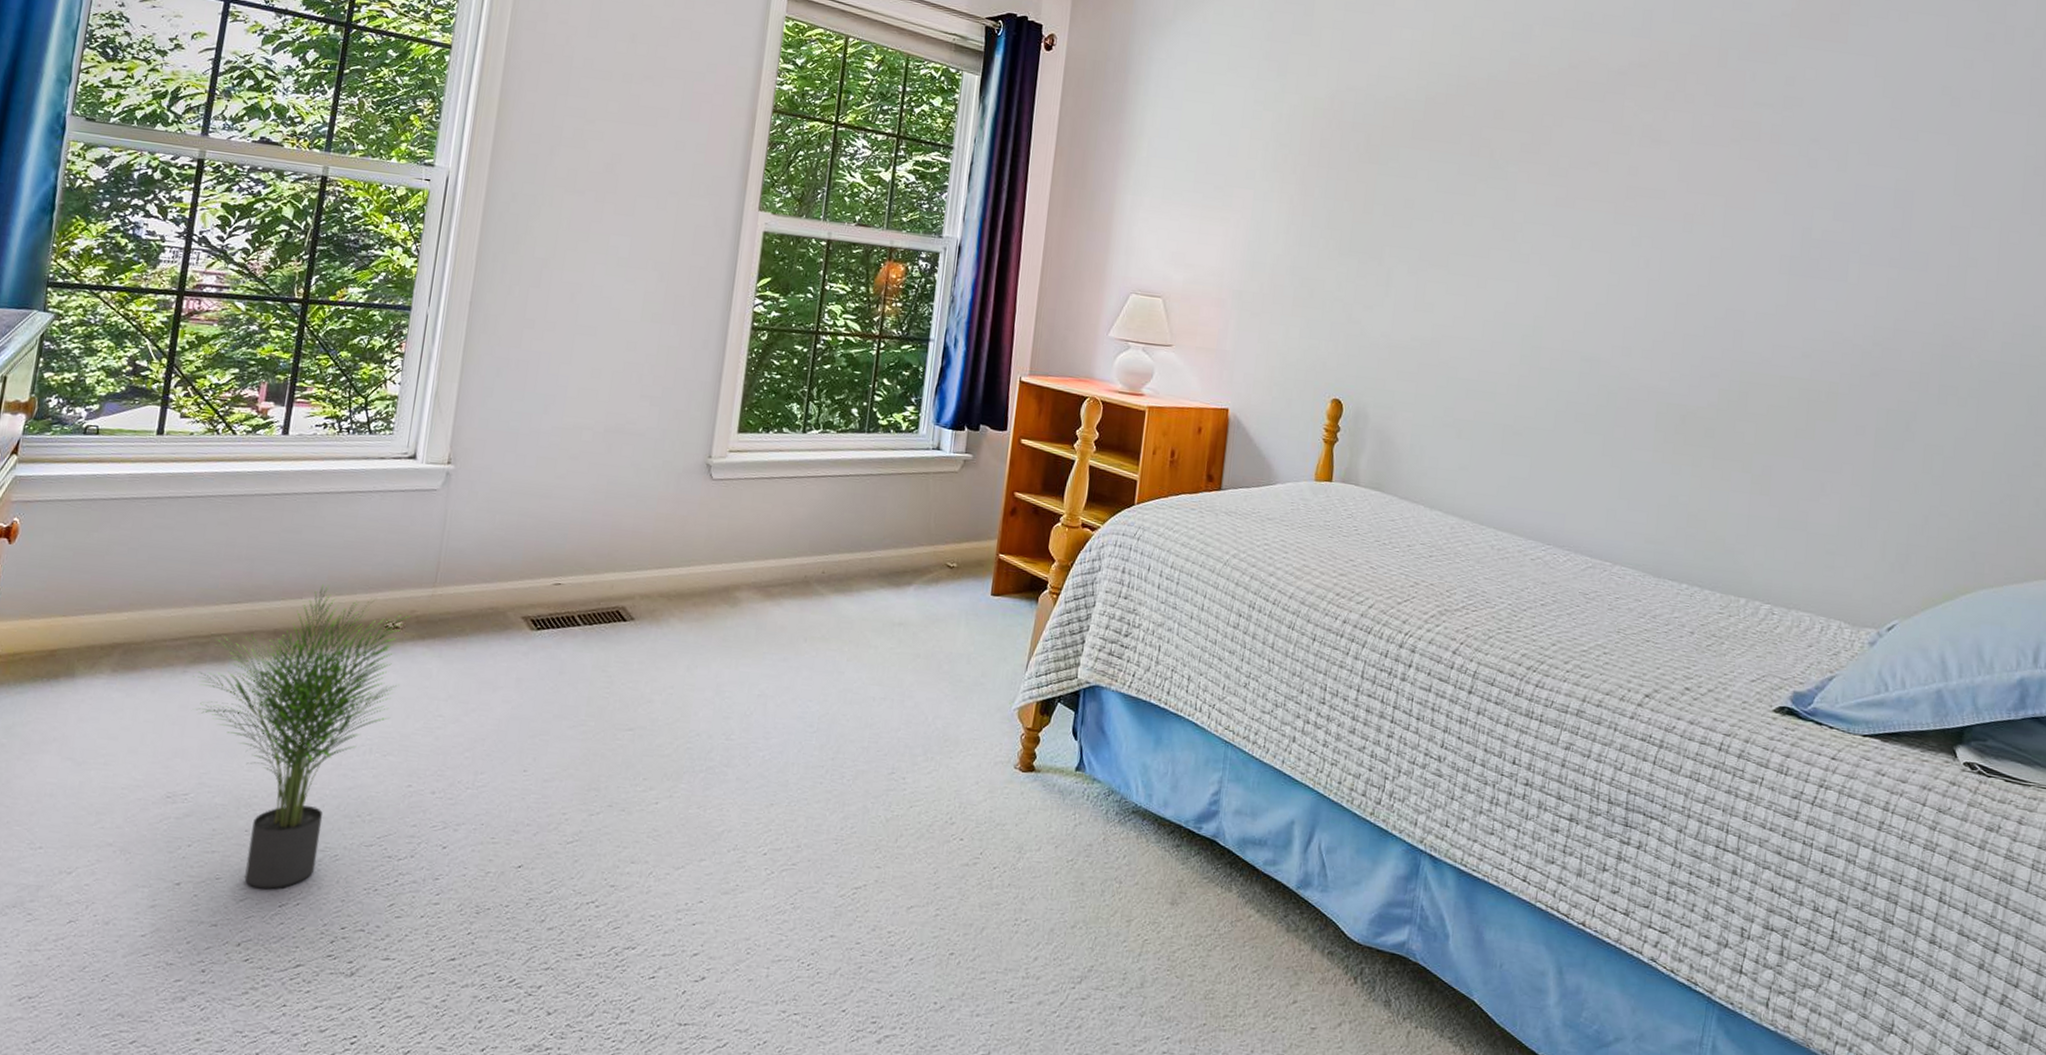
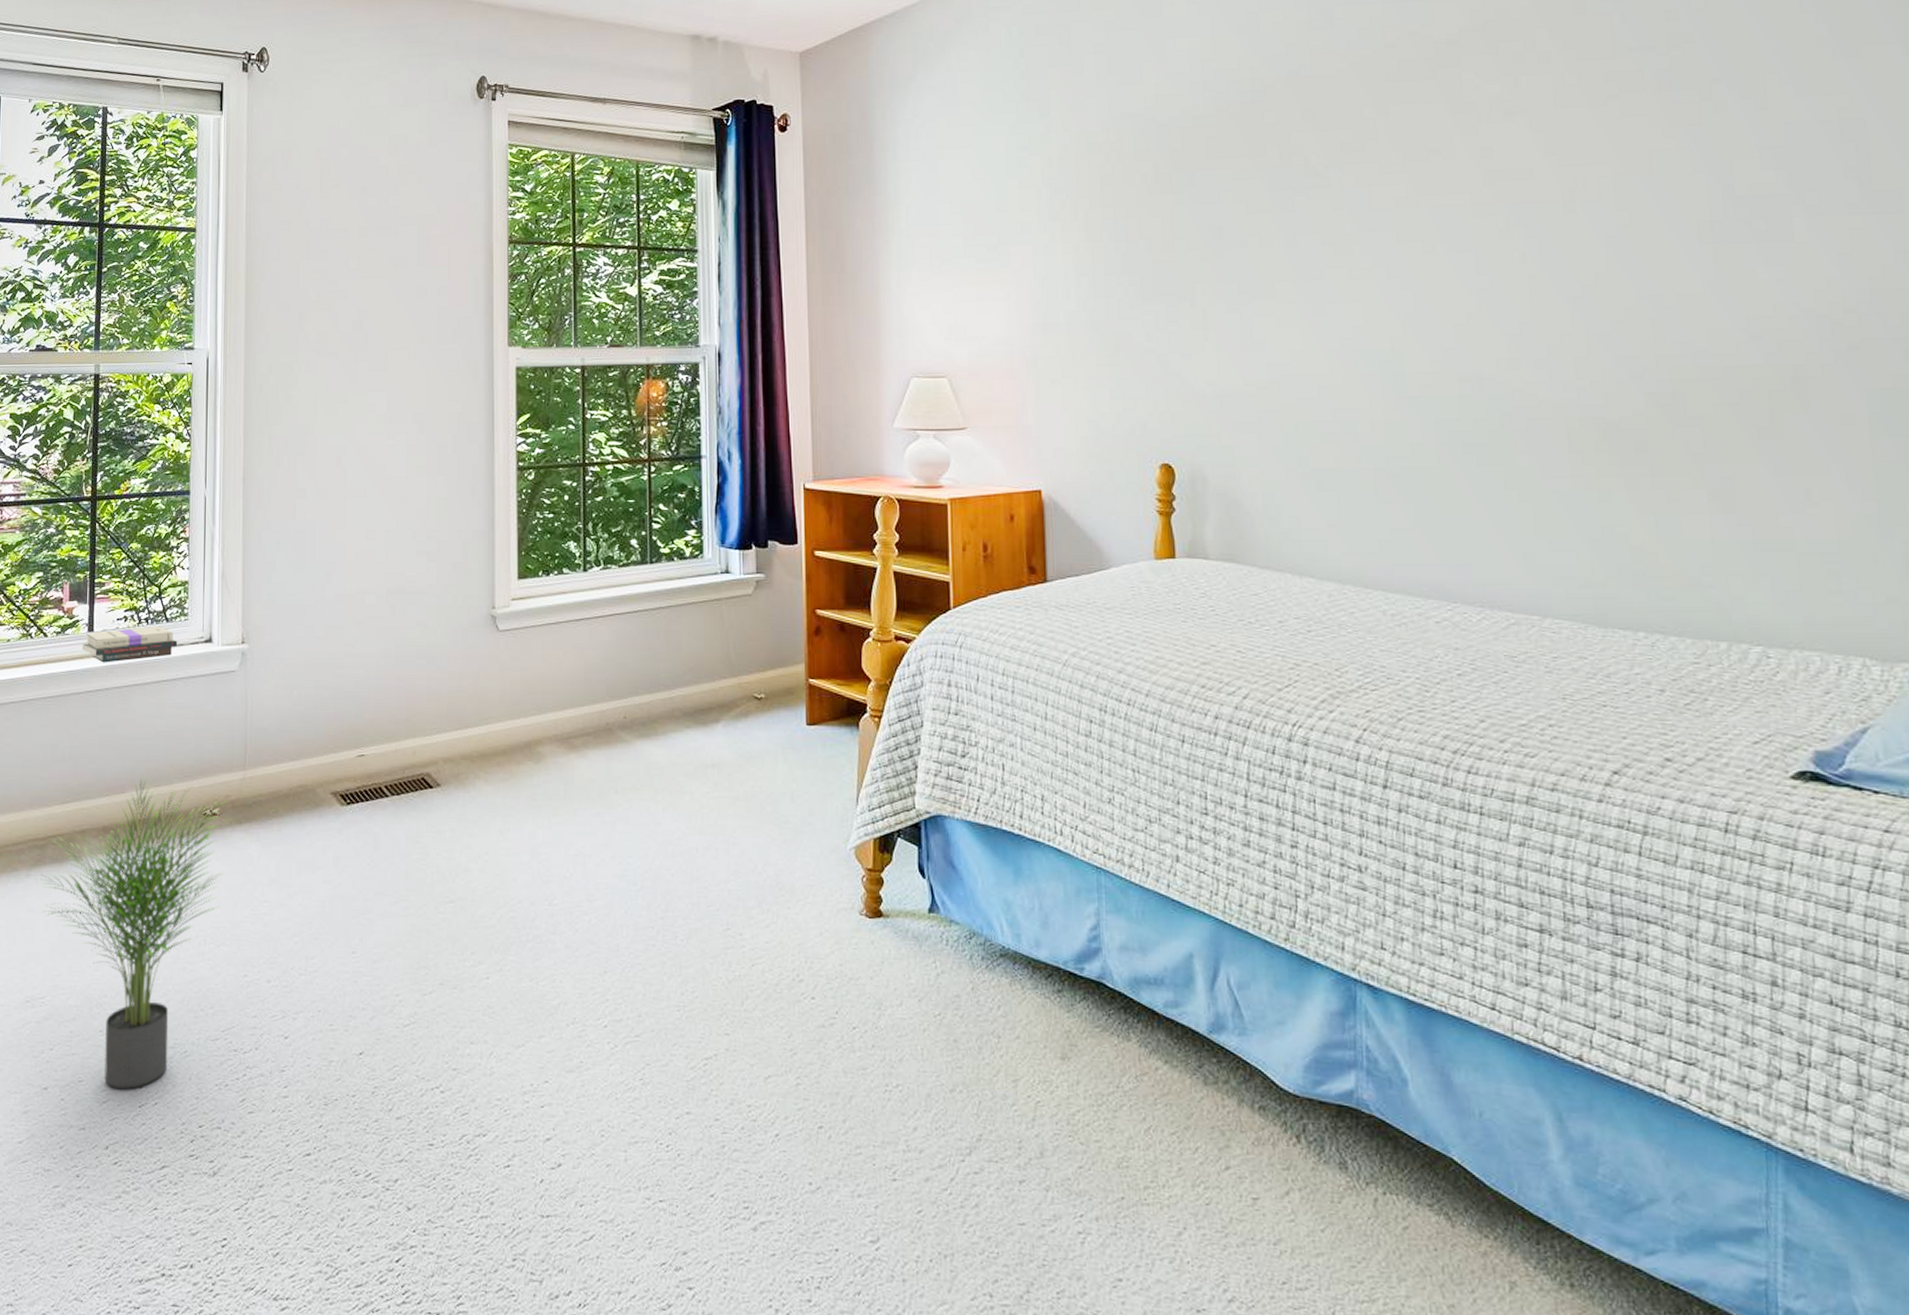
books: none [273,435,379,469] -> present [82,626,178,663]

